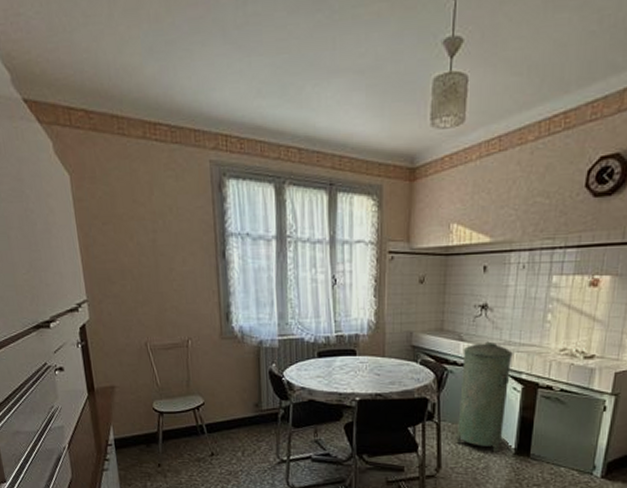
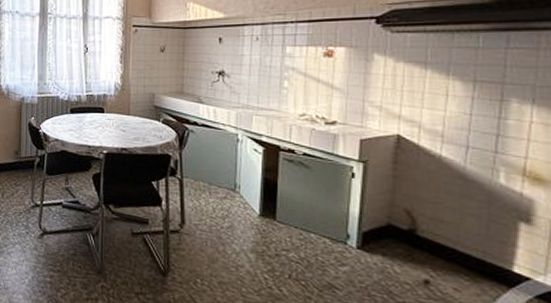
trash can: present [455,341,513,452] -> none [198,104,252,212]

